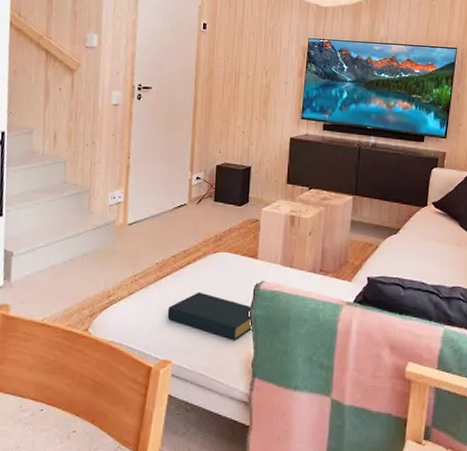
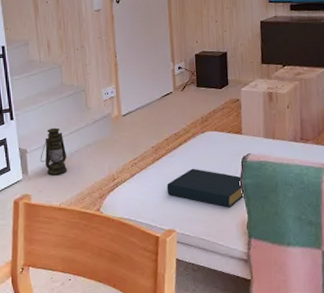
lantern: none [27,230,59,285] -> present [40,127,67,176]

